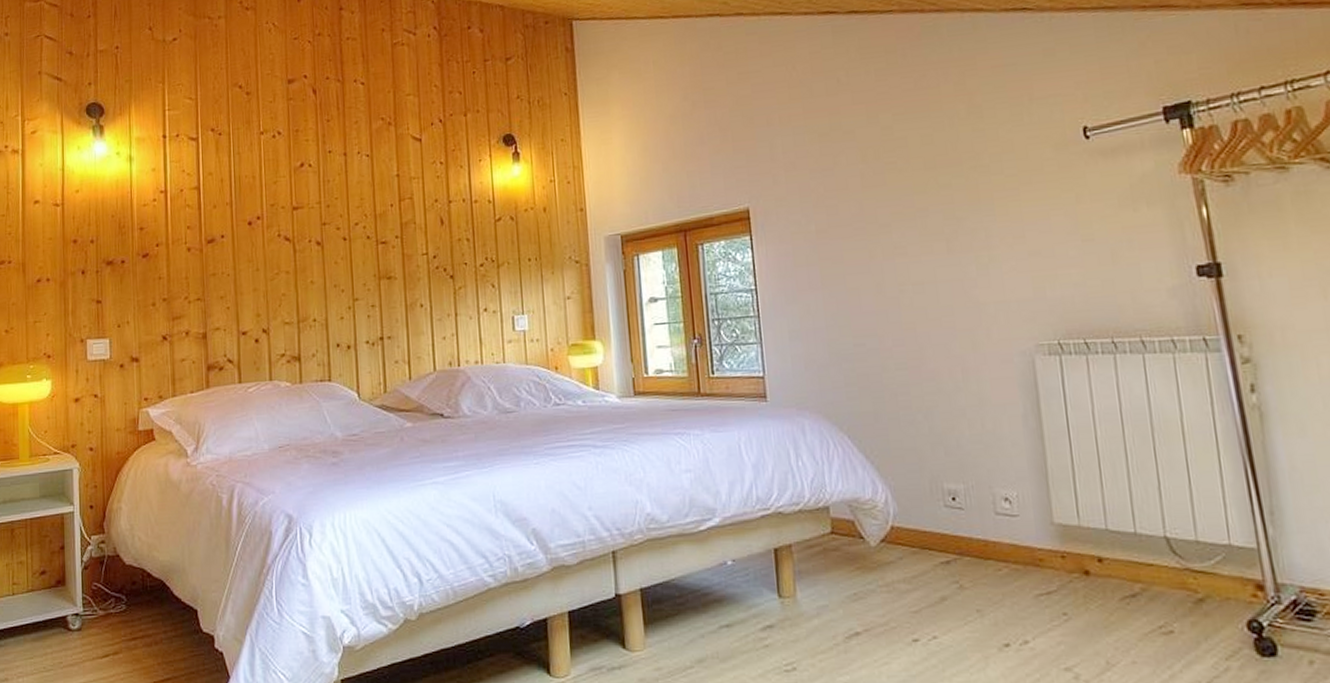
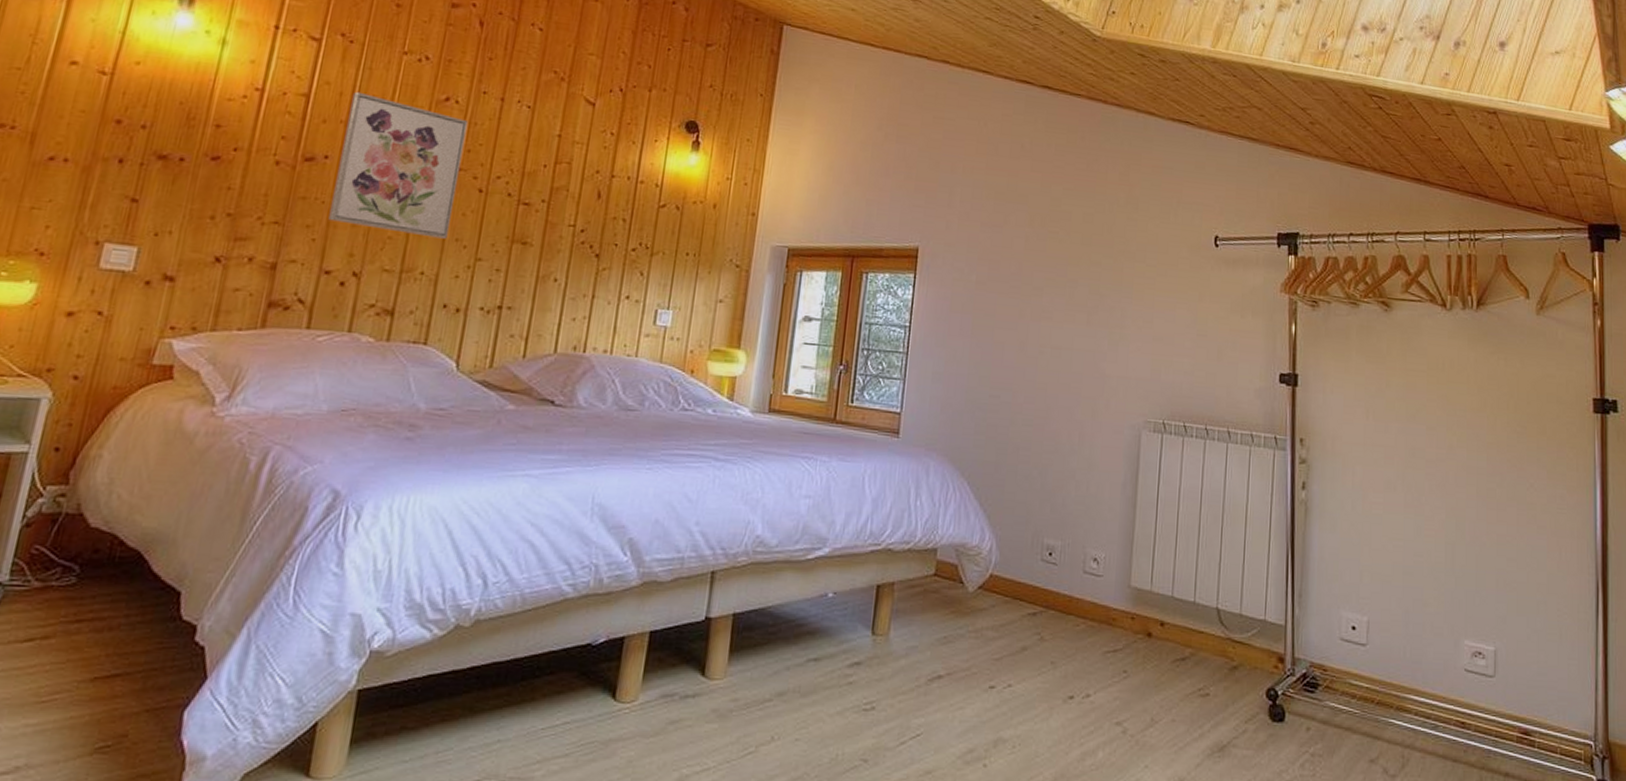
wall art: none [230,175,327,290] -> present [328,91,469,239]

